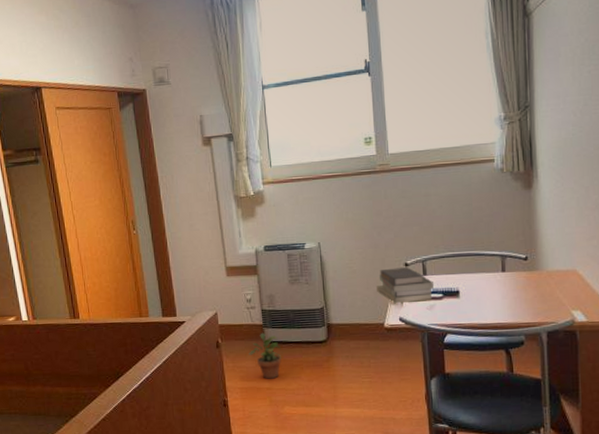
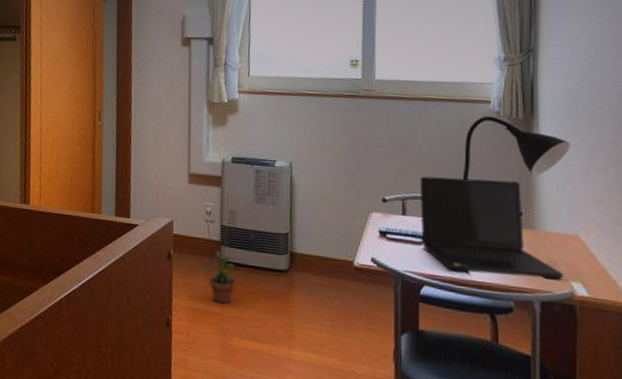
books: present [377,267,434,304] -> none [349,201,413,245]
laptop: none [436,230,565,318] -> present [420,176,564,279]
desk lamp: none [473,173,566,235] -> present [462,116,571,180]

